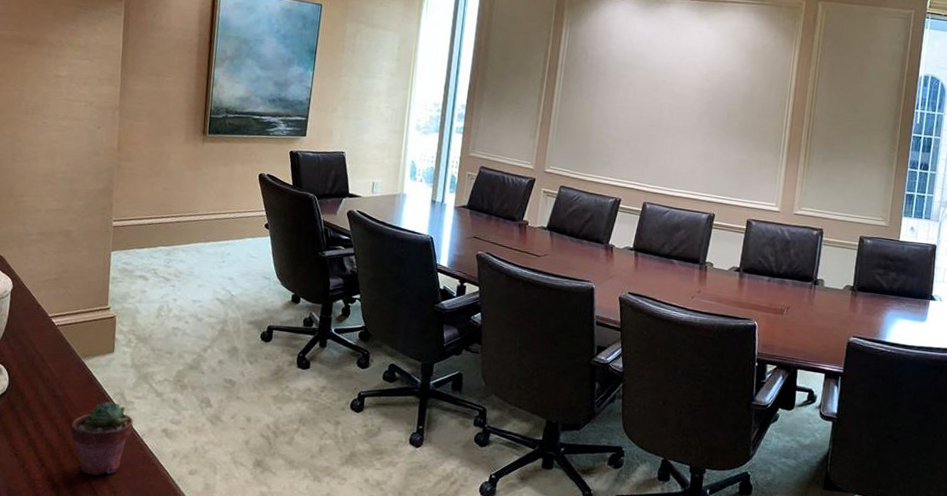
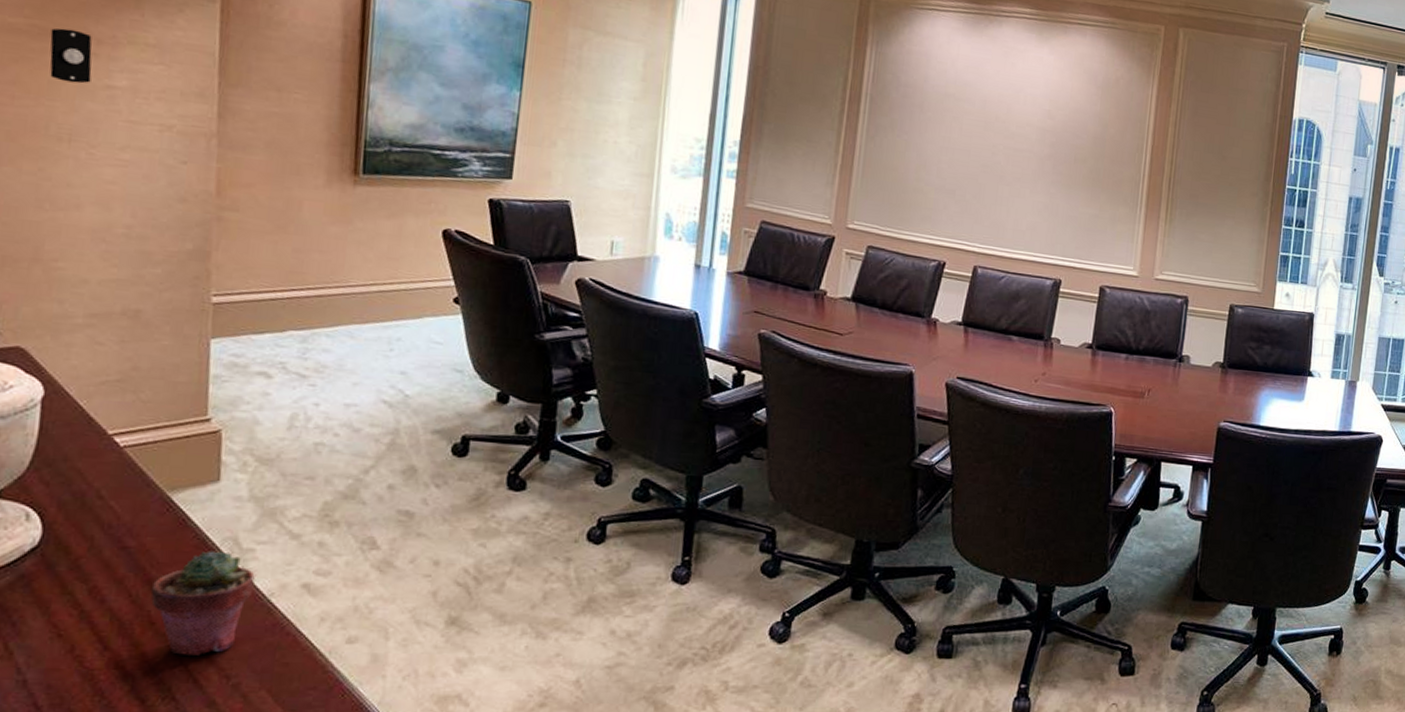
light switch: none [22,37,47,75] -> present [49,28,93,84]

